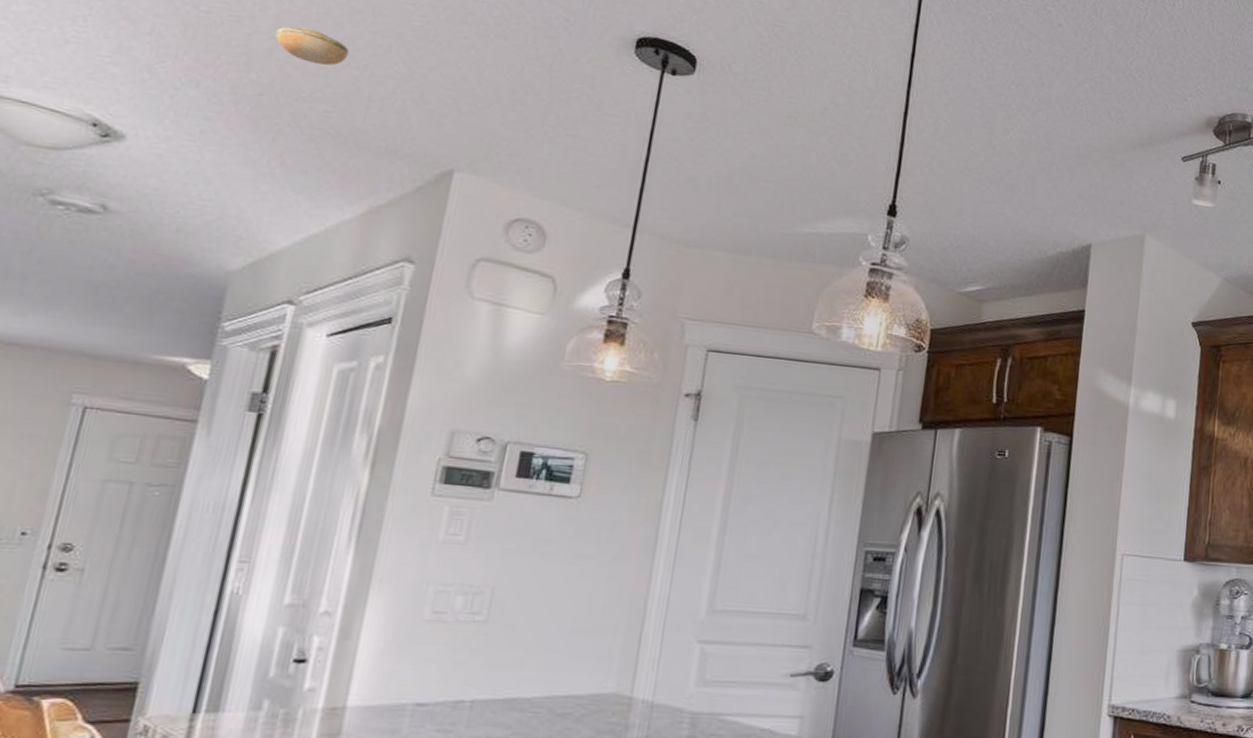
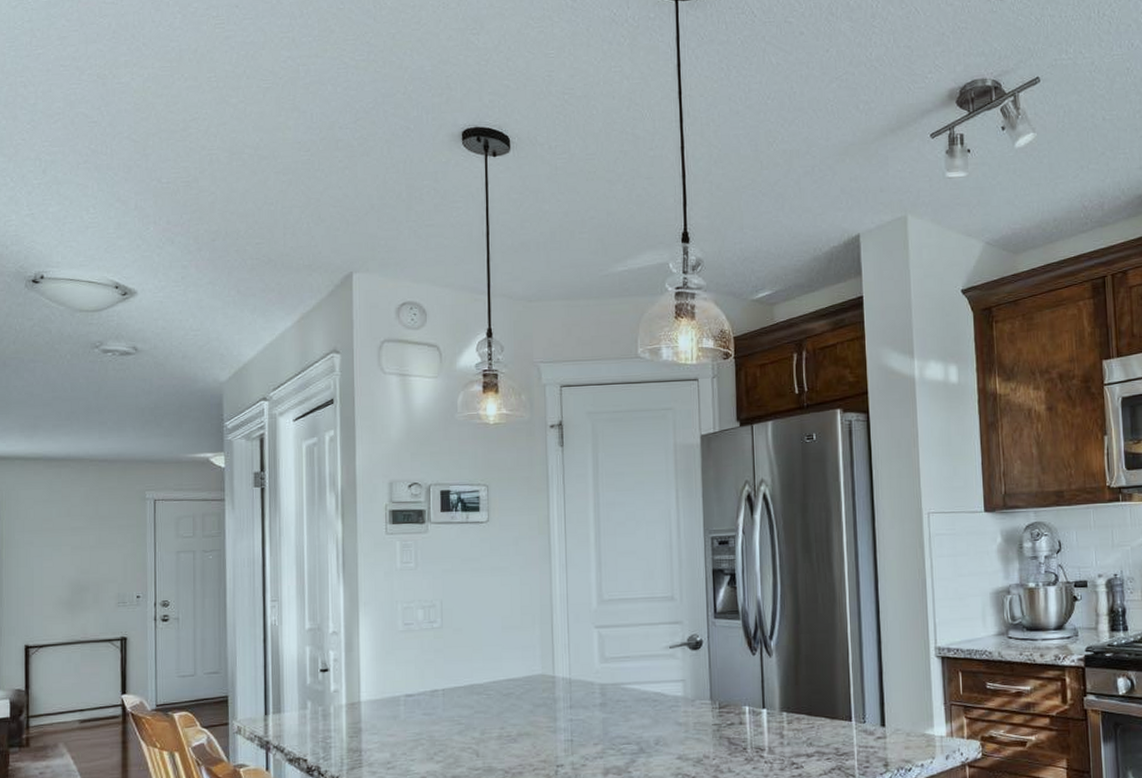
smoke detector: present [276,26,350,66] -> none [214,180,264,208]

